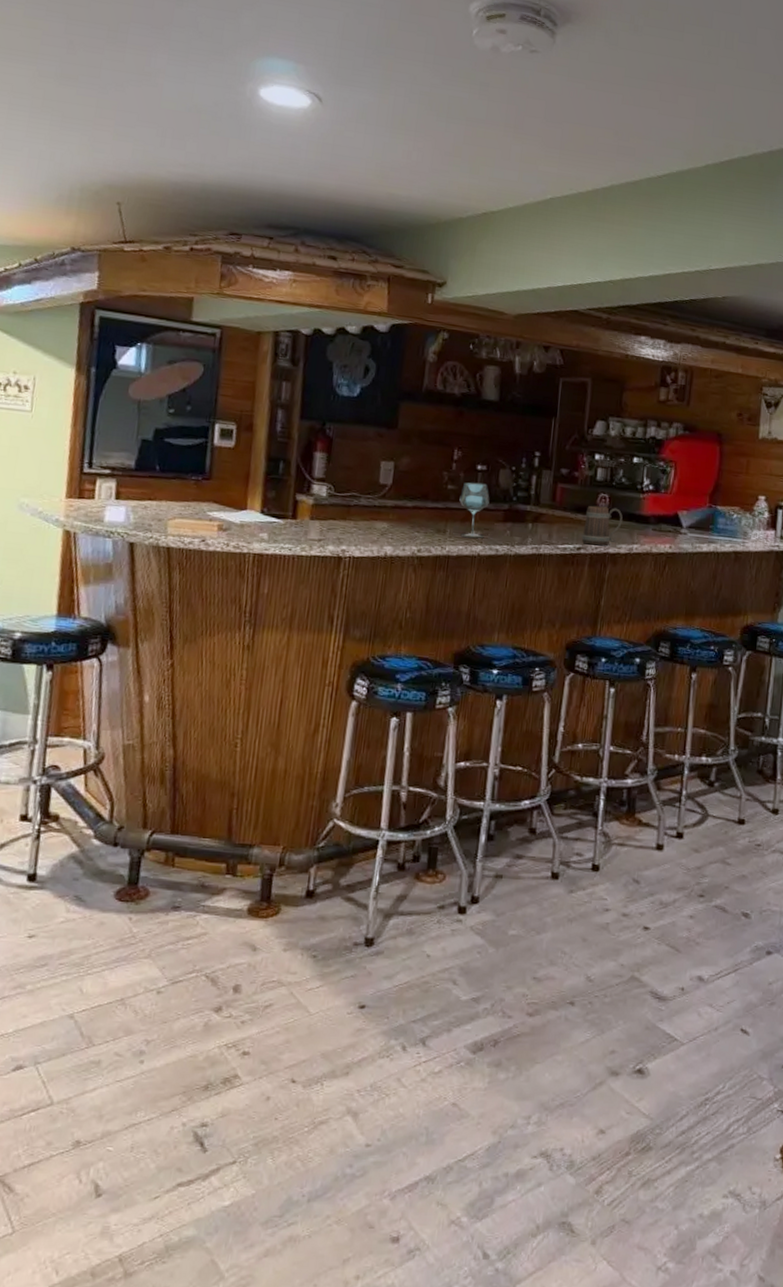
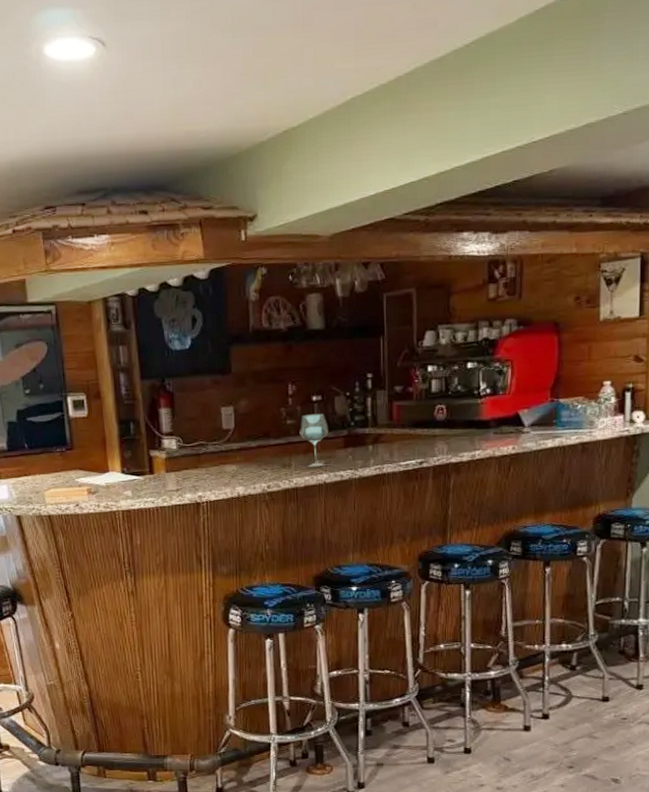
beer mug: present [581,505,623,546] -> none [423,417,462,458]

